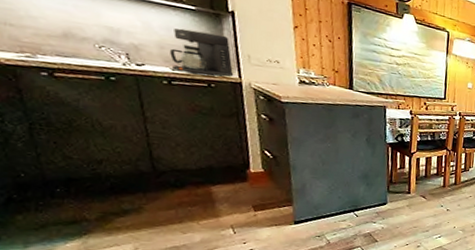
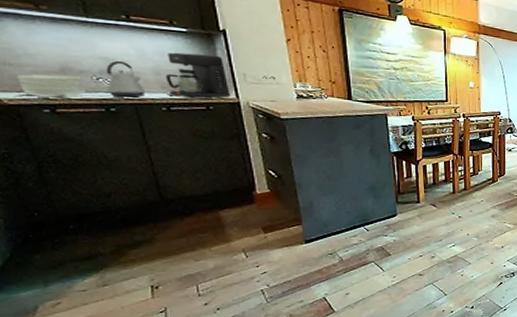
bowl: none [16,35,87,64] -> present [16,74,86,99]
kettle: none [109,31,147,69] -> present [106,60,145,98]

